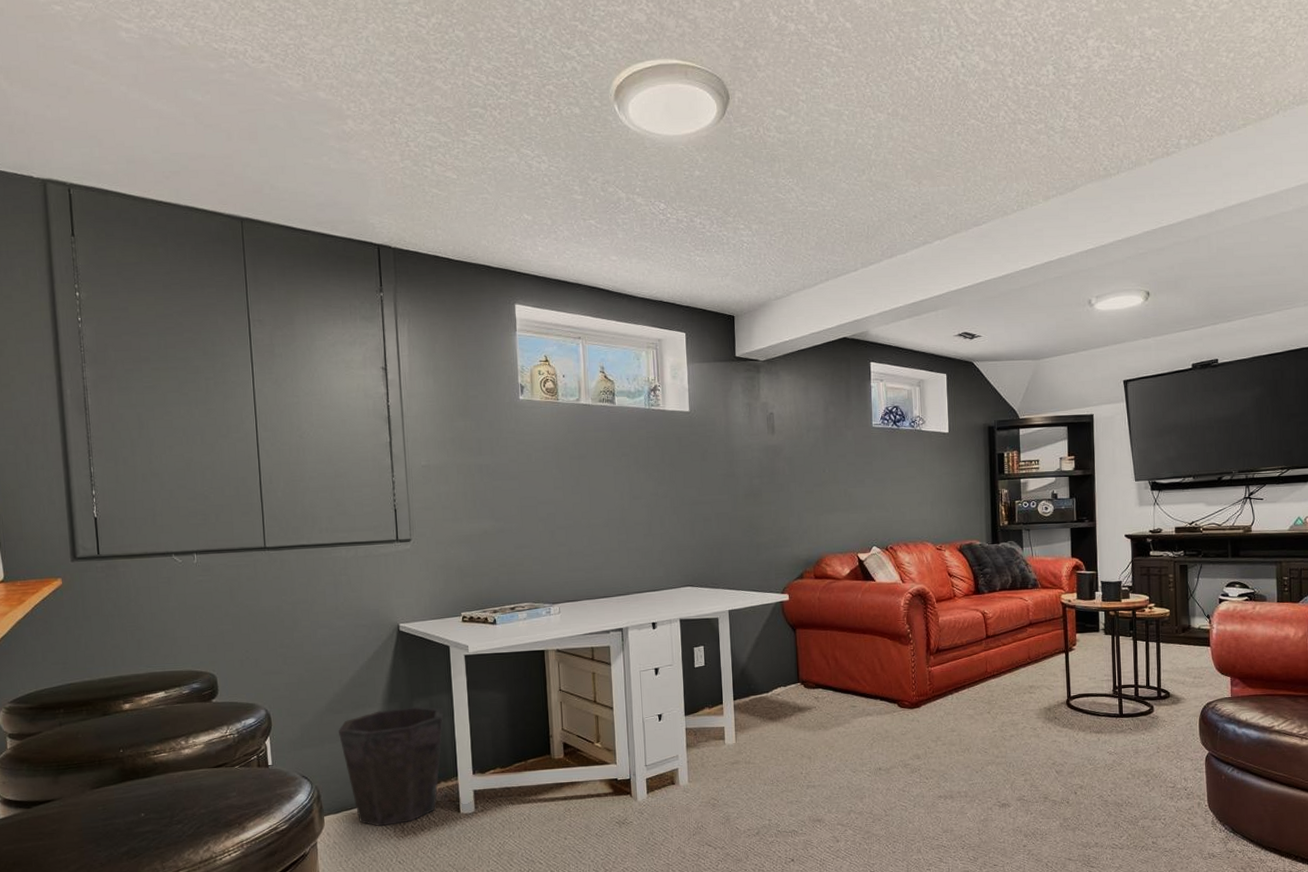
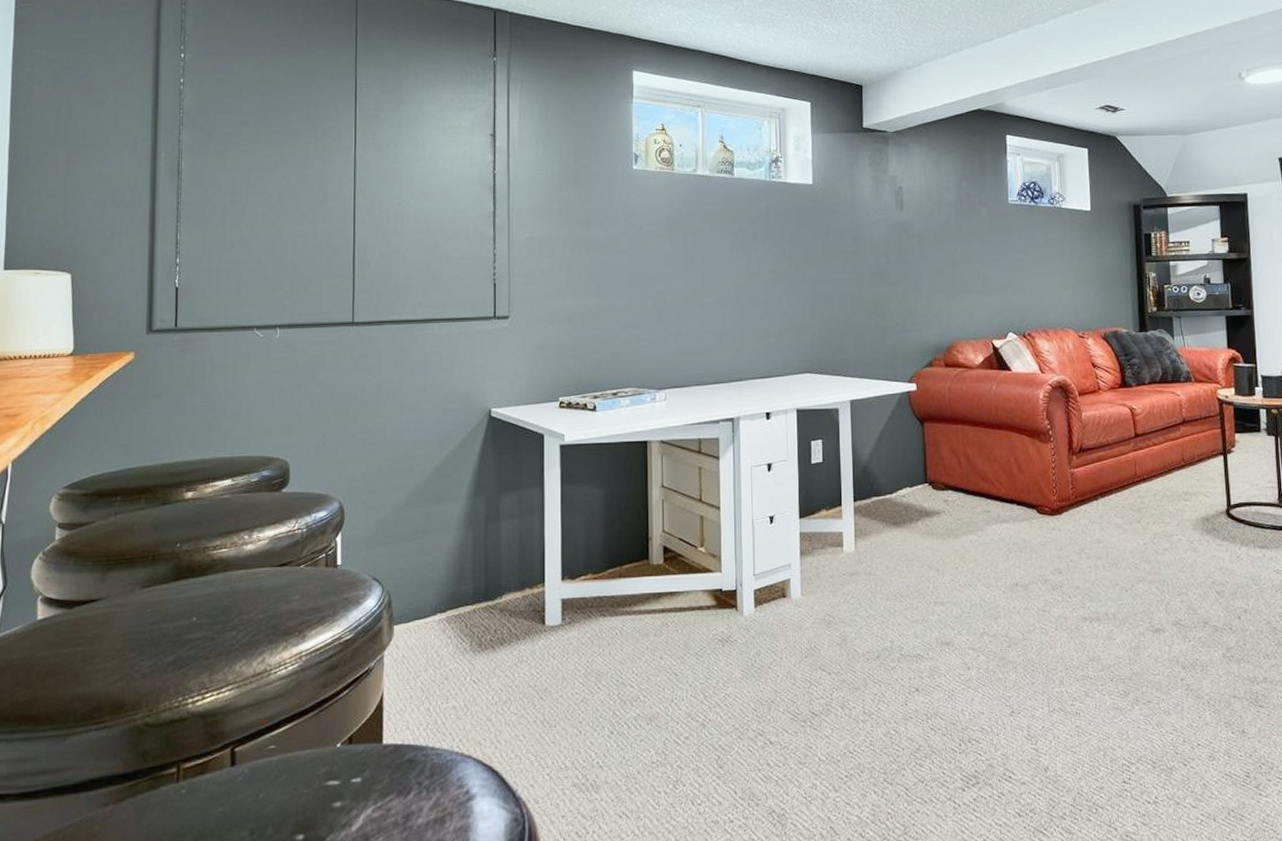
waste bin: present [339,706,444,827] -> none [417,501,533,639]

